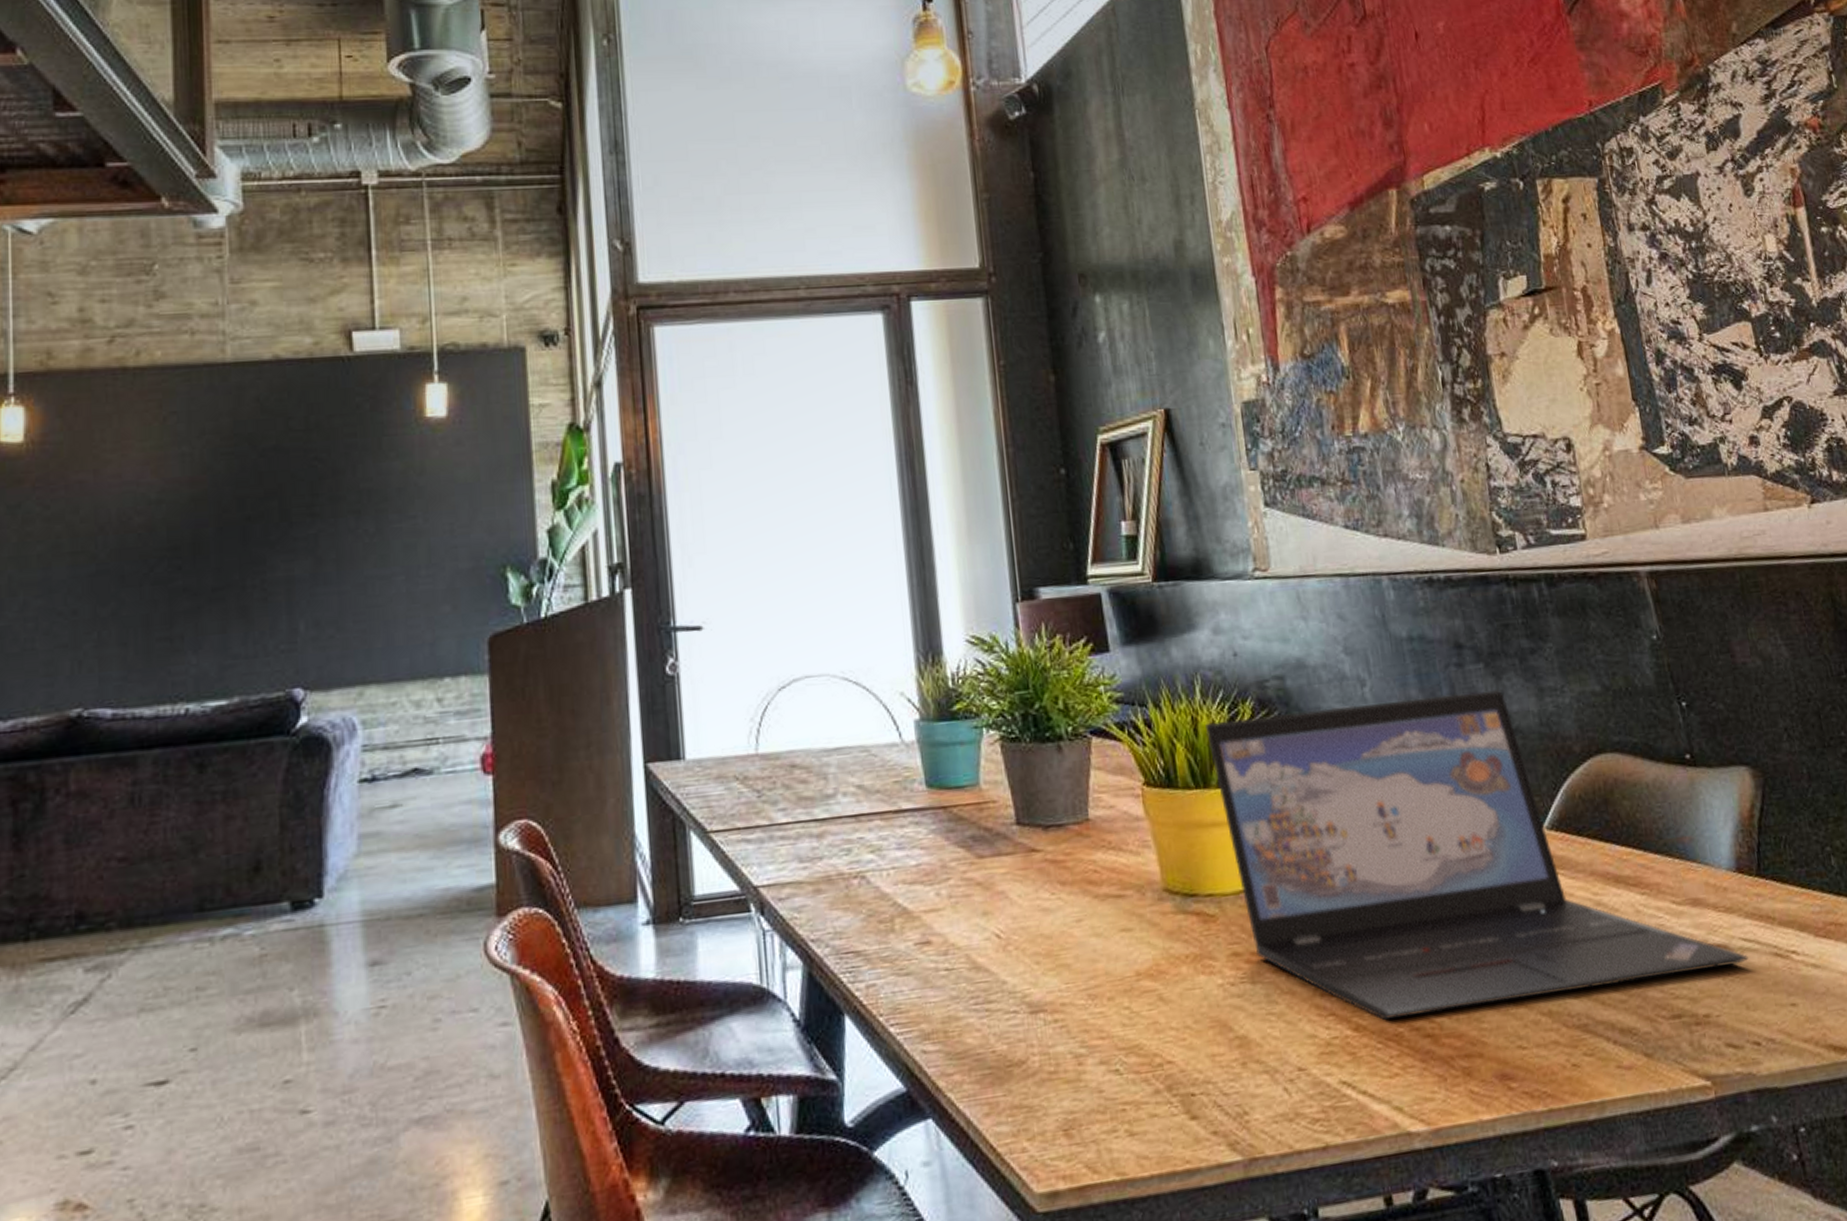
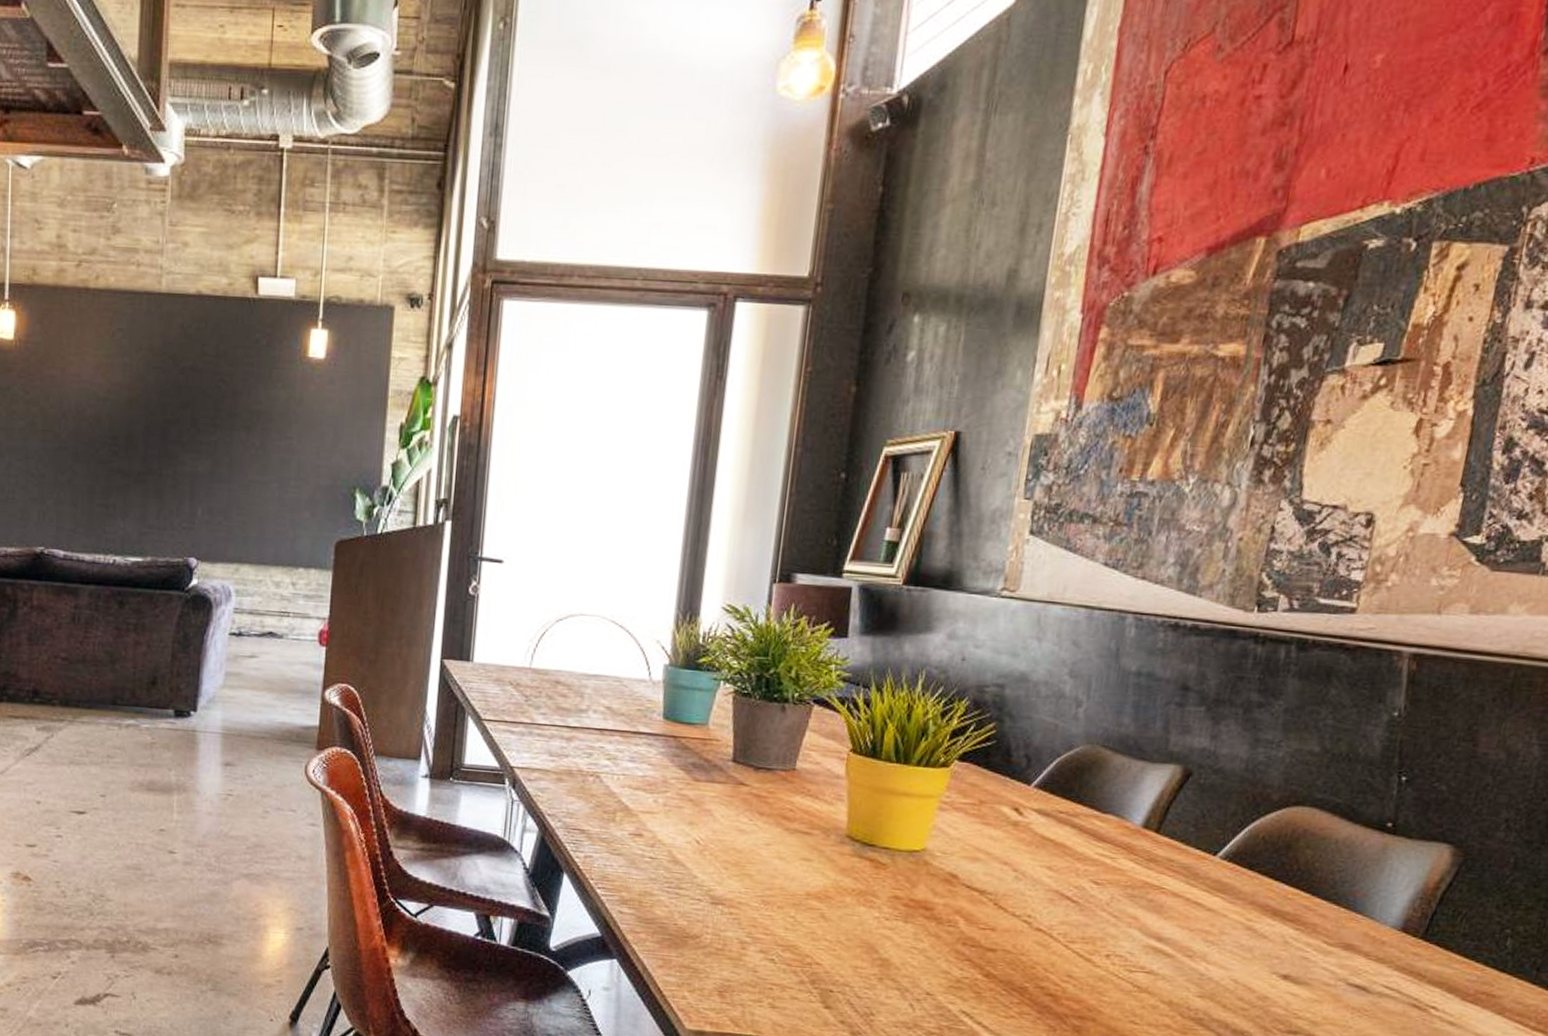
laptop: present [1205,690,1748,1020] -> none [914,711,1384,1006]

